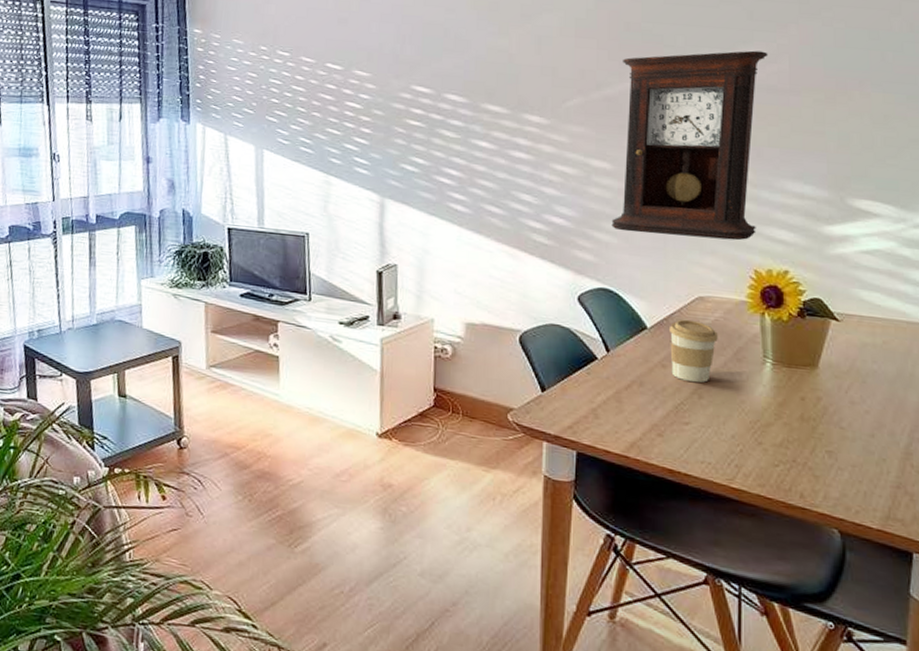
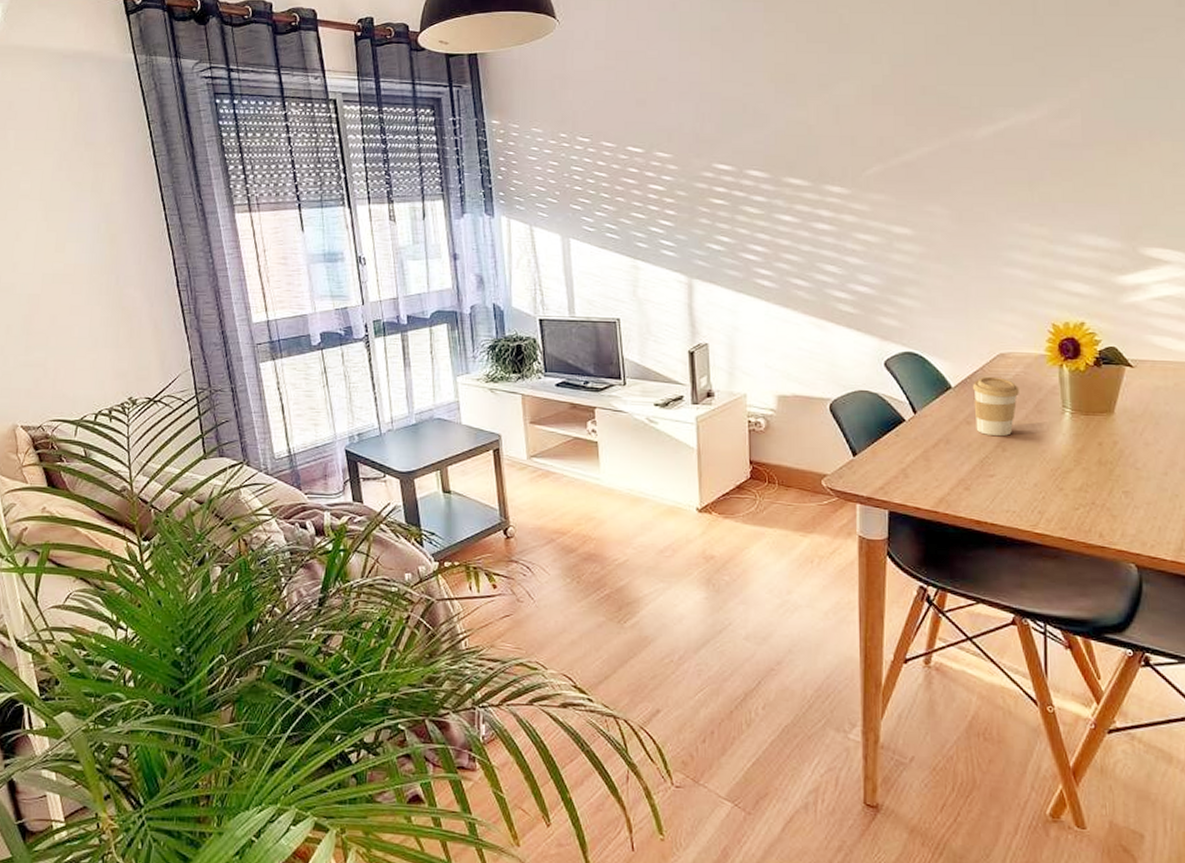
pendulum clock: present [611,50,768,241] -> none [914,107,1061,296]

